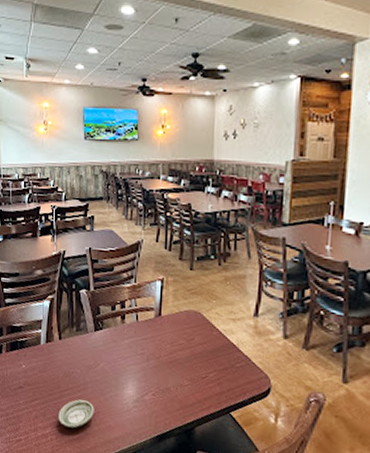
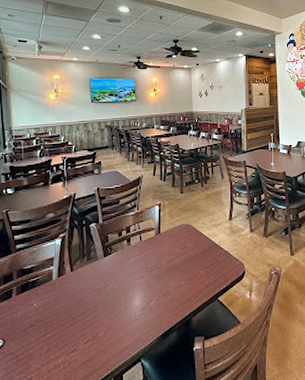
saucer: present [58,399,94,428] -> none [71,321,106,351]

